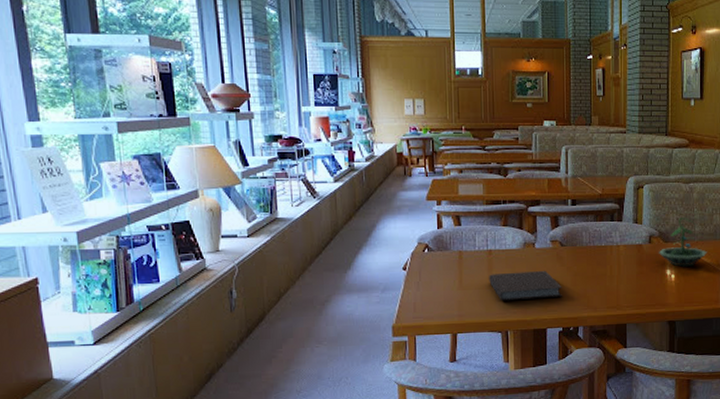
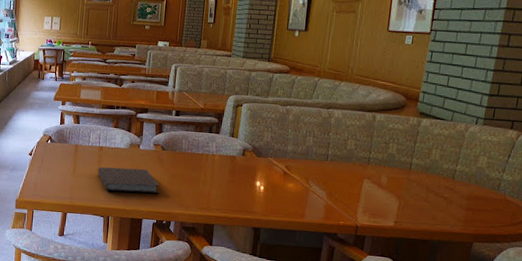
terrarium: present [658,217,707,267] -> none [250,136,297,181]

